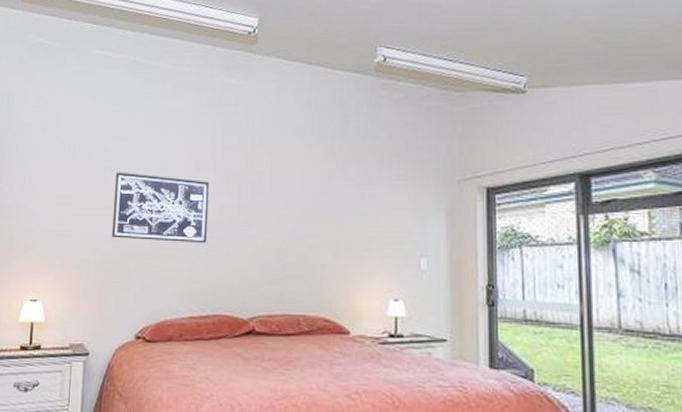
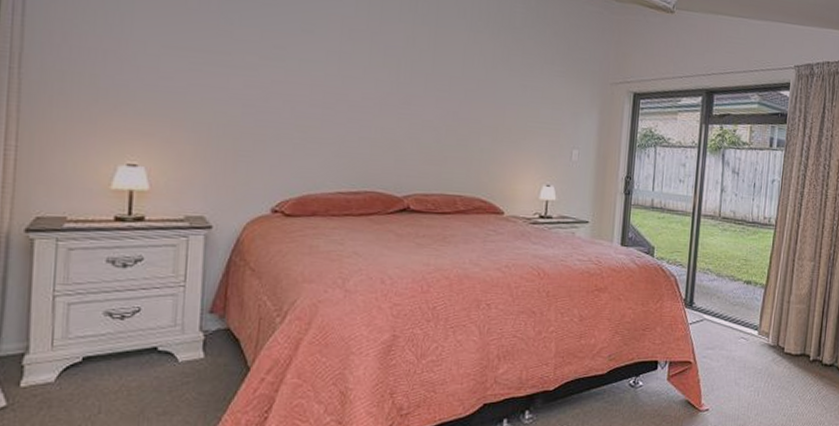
wall art: present [111,171,210,244] -> none [240,26,364,118]

